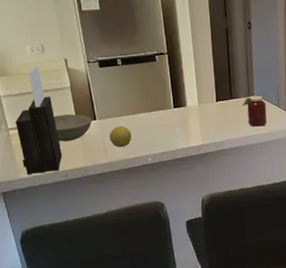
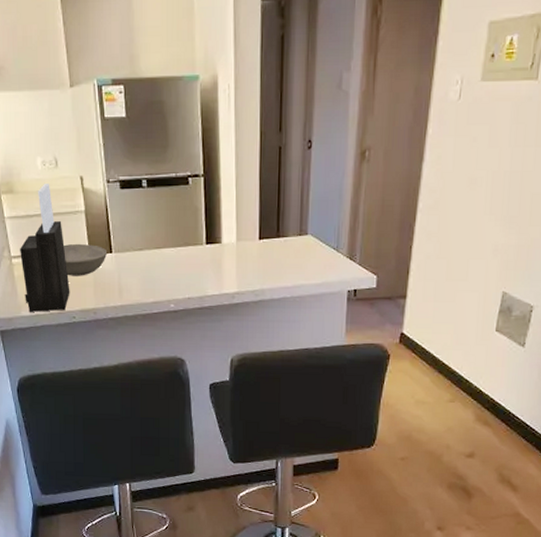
apple: present [109,125,132,148] -> none [126,261,153,288]
jar: present [242,95,267,127] -> none [291,235,322,275]

